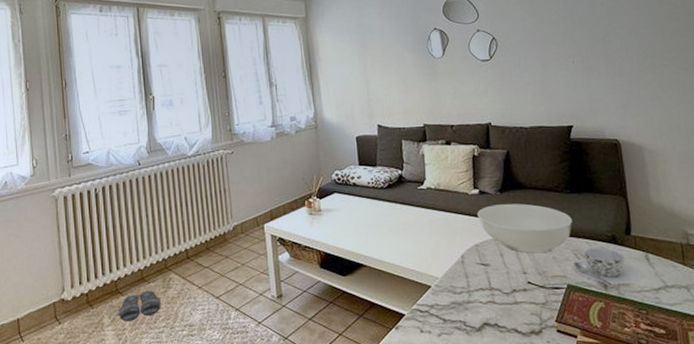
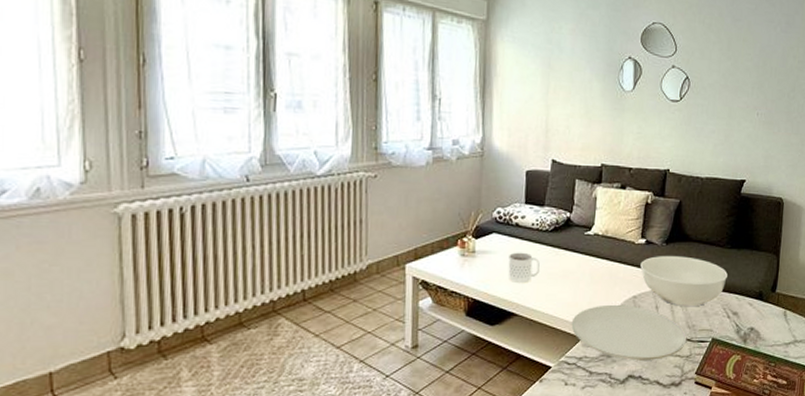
slippers: present [118,290,161,321] -> none [203,337,264,375]
mug: none [351,208,380,237] -> present [507,252,540,284]
plate: none [418,253,540,309] -> present [571,304,687,361]
teacup: present [572,247,643,288] -> none [720,302,778,342]

